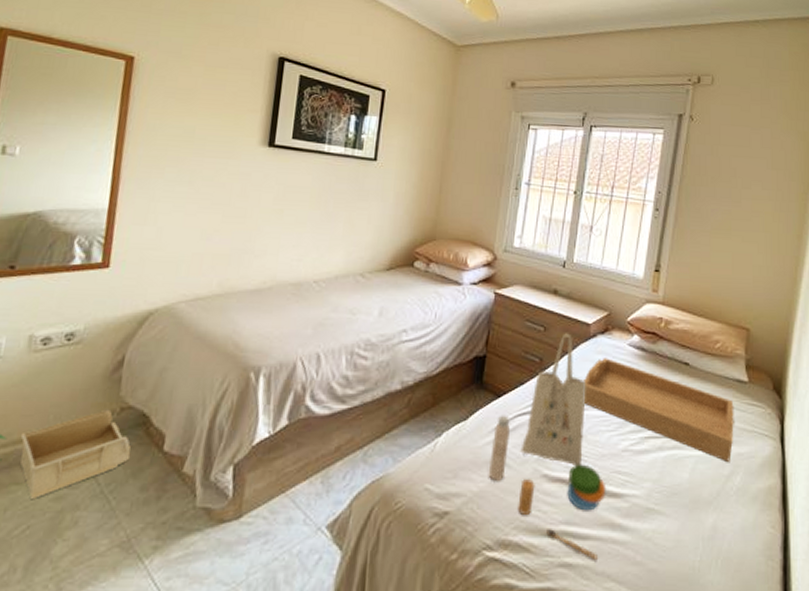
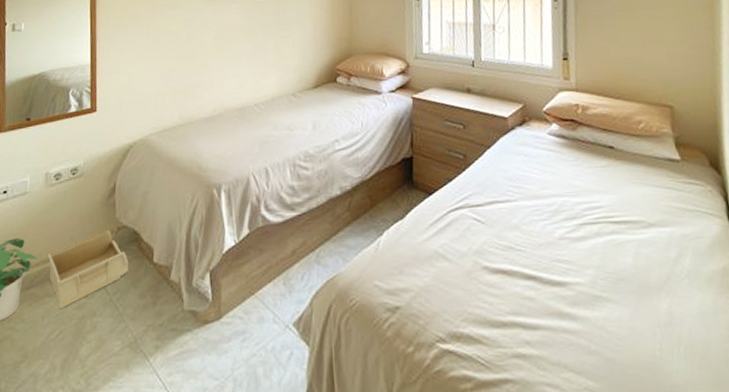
tote bag: present [488,333,605,560] -> none [430,128,551,350]
serving tray: present [584,358,734,463] -> none [509,148,676,245]

